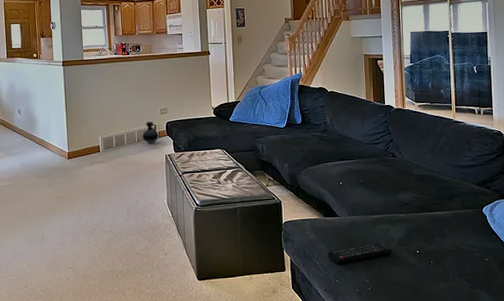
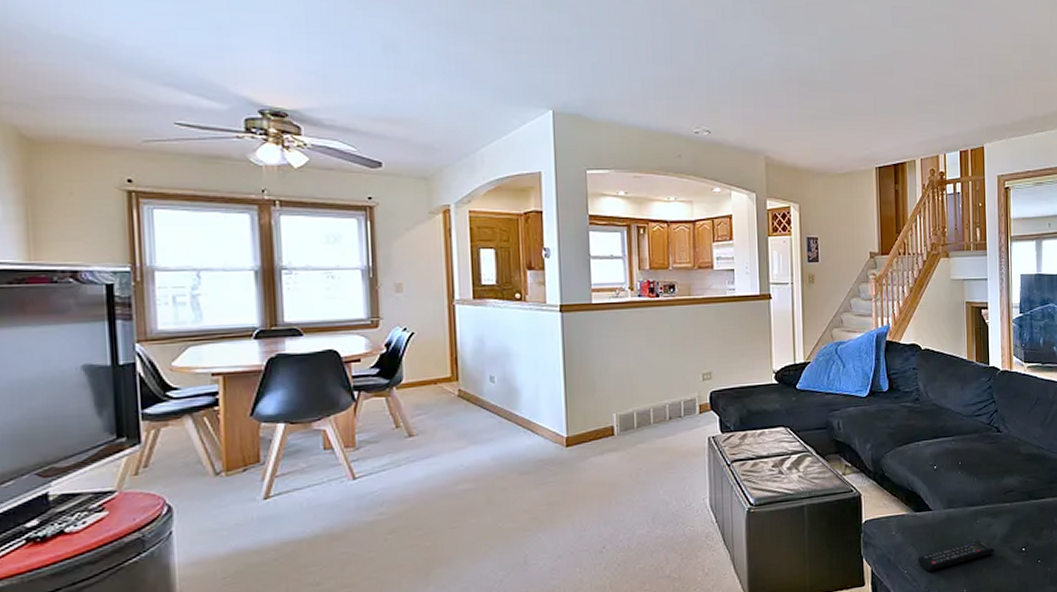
ceramic jug: present [142,121,159,143] -> none [676,391,700,422]

